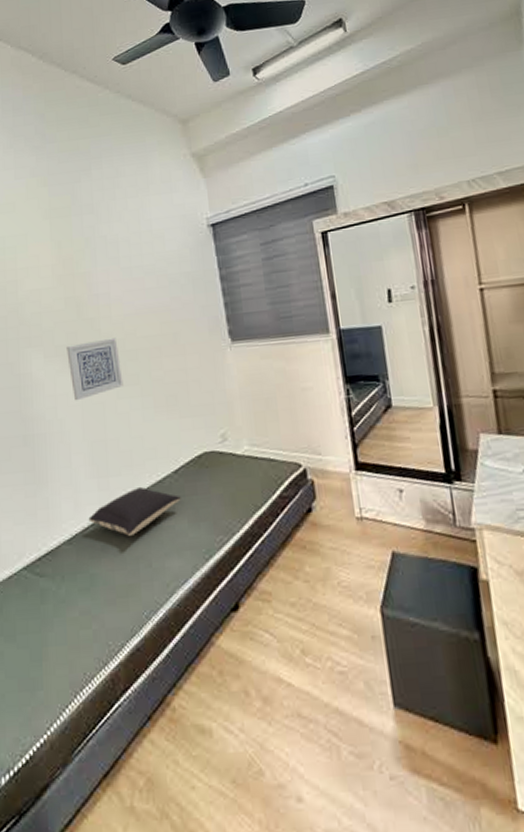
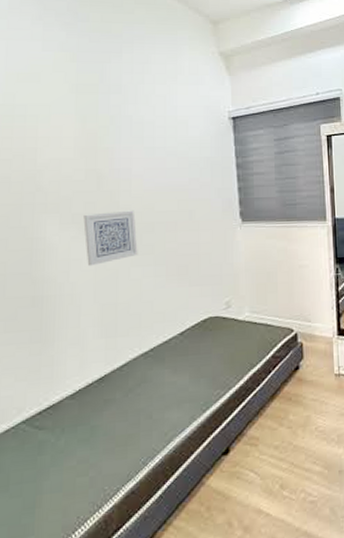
pillow: present [88,486,181,536] -> none [93,346,184,391]

